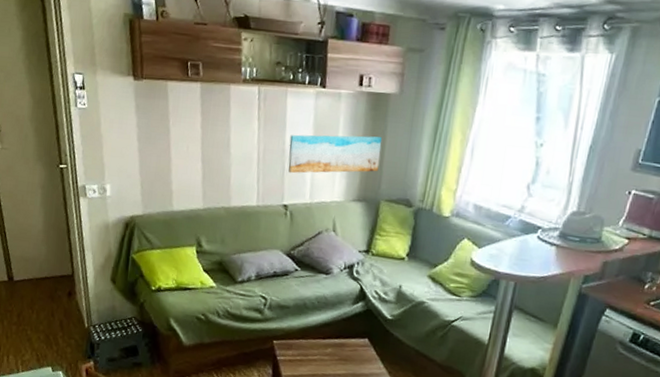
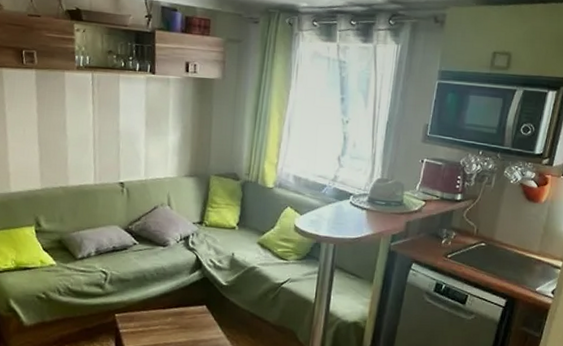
wall art: present [288,134,382,174] -> none [123,116,209,153]

